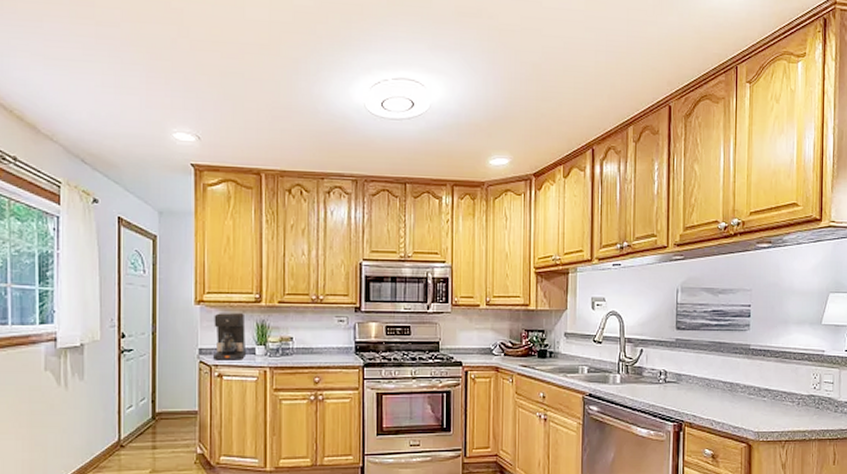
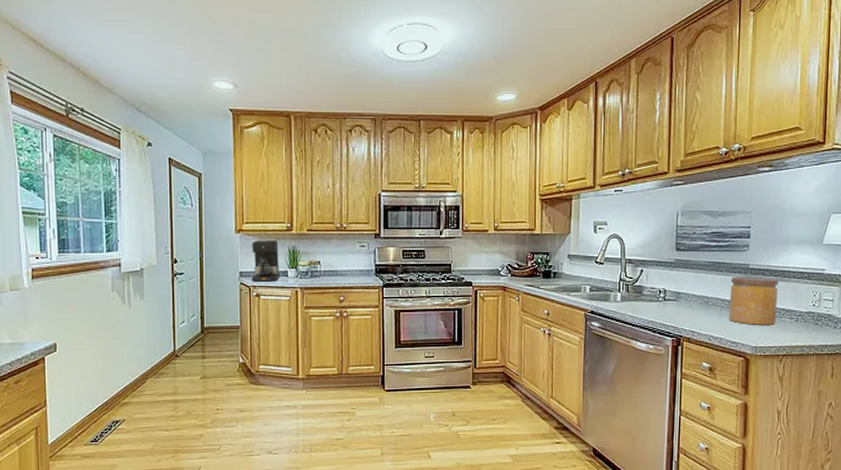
jar: none [731,357,780,409] -> present [729,276,779,325]

